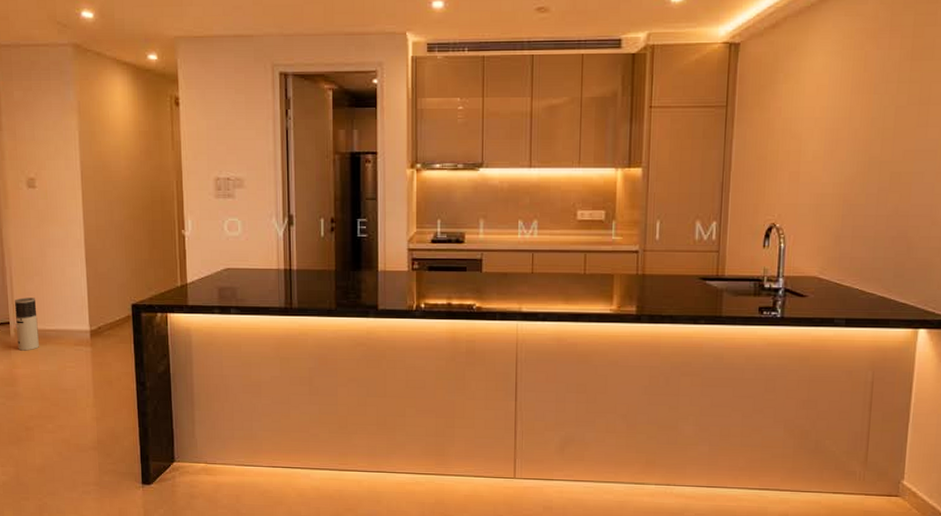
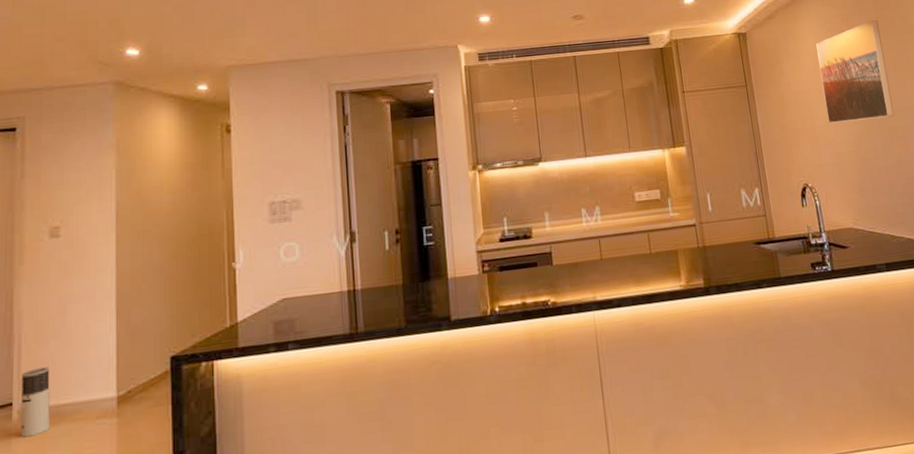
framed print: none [818,38,915,159] -> present [816,19,894,123]

